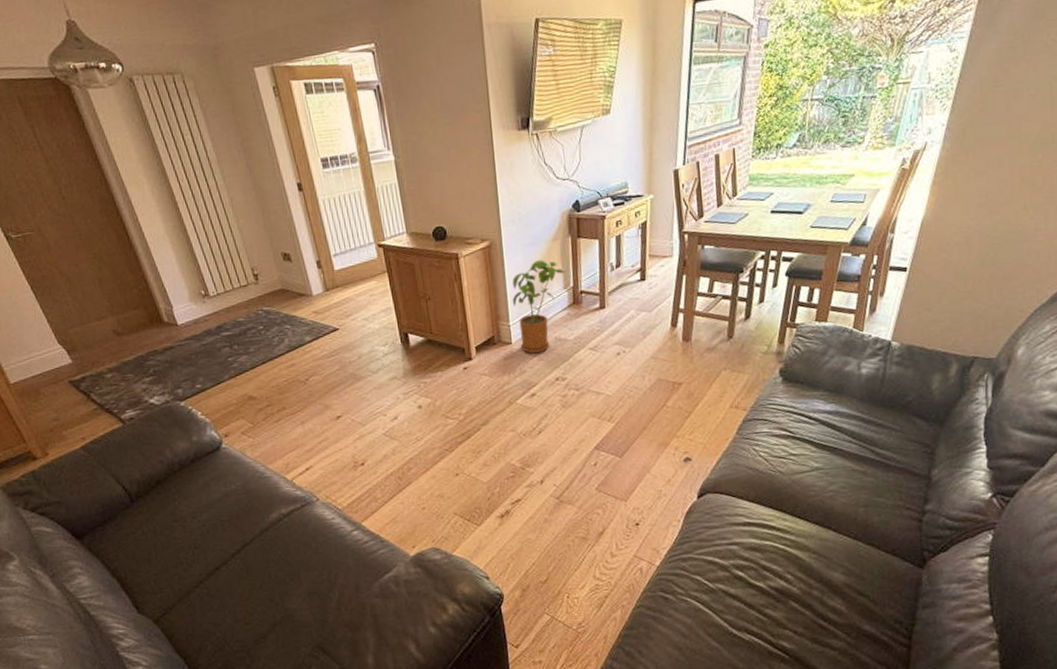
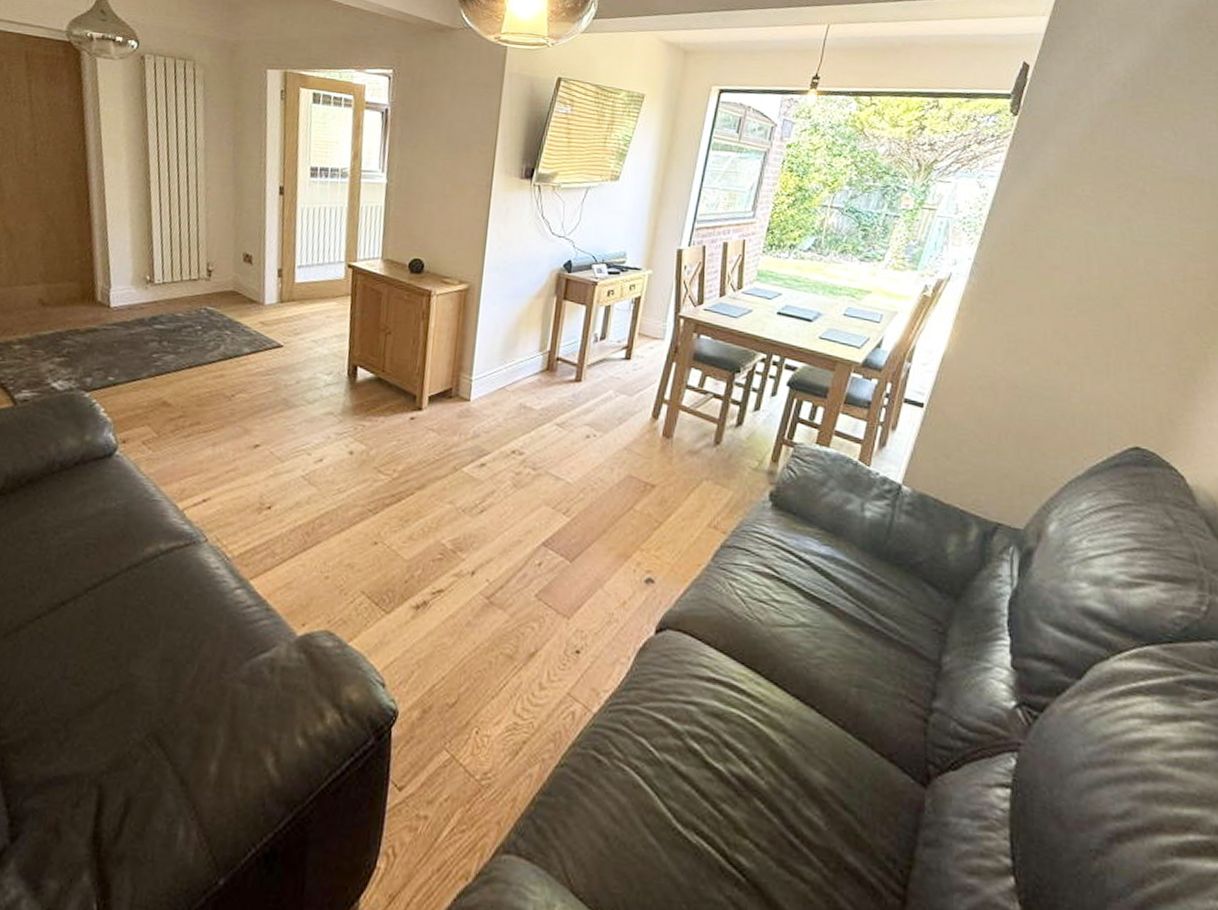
house plant: present [512,260,566,354] -> none [479,315,544,418]

